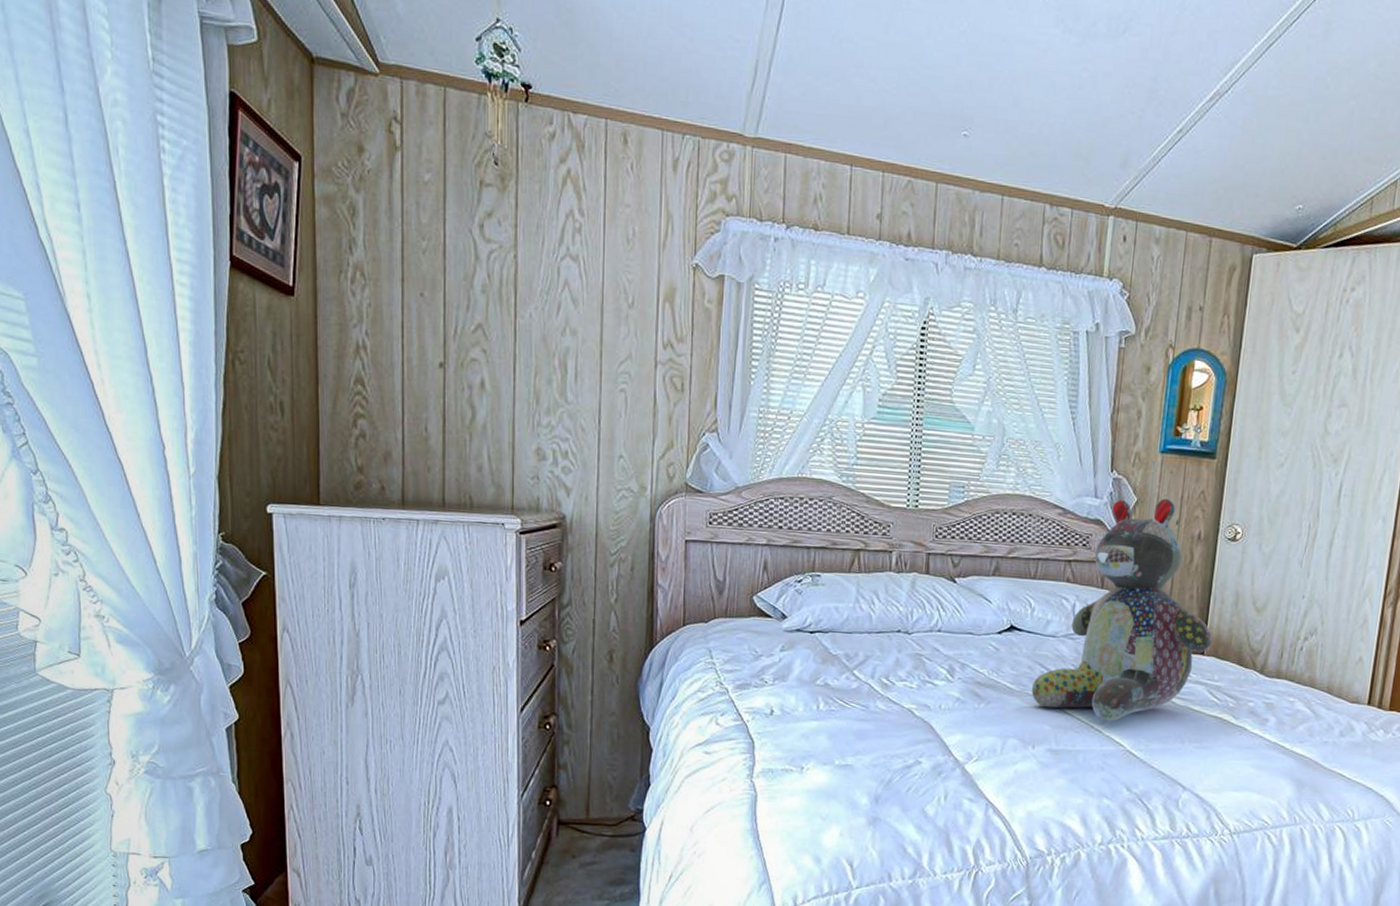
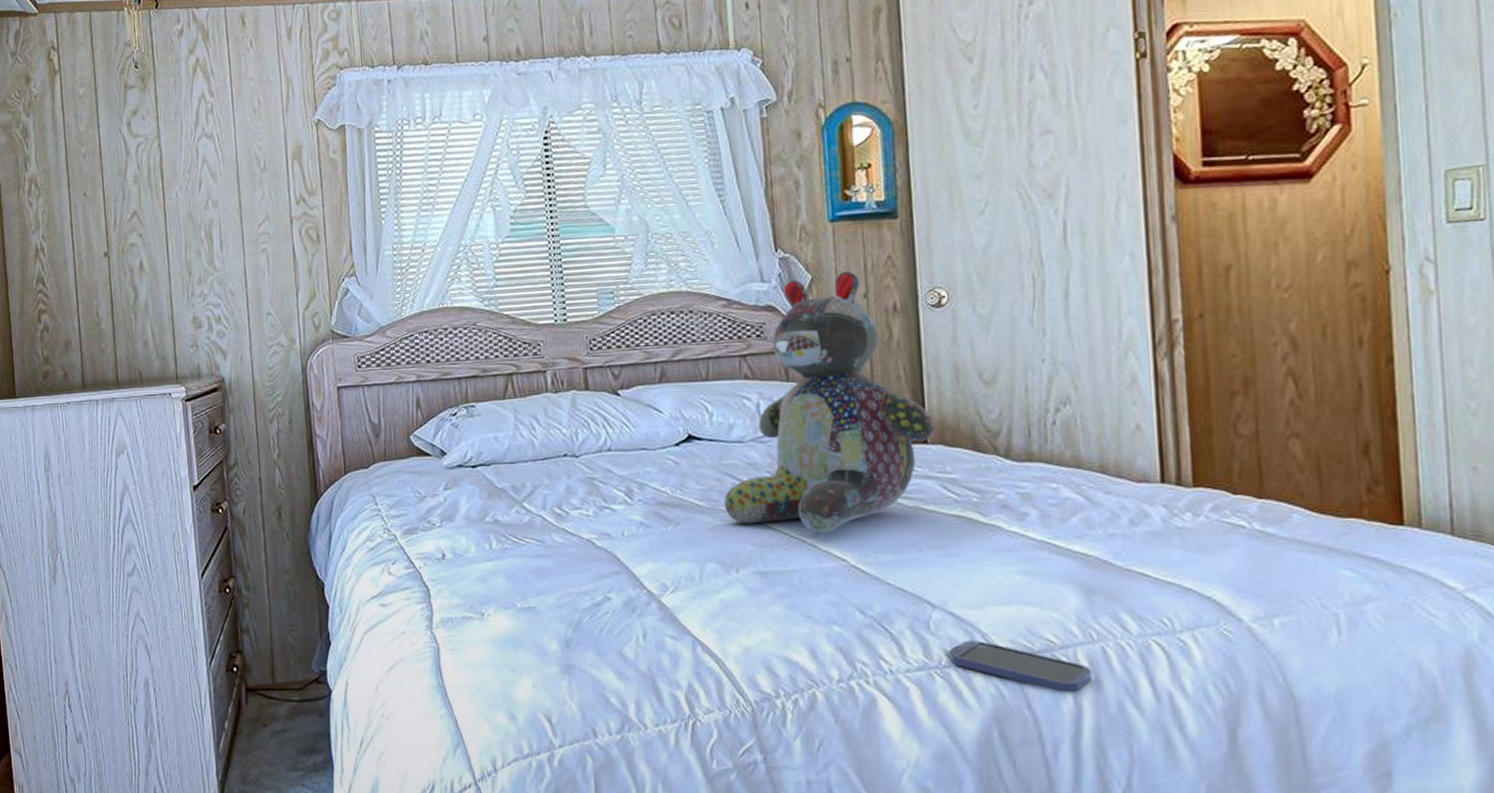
mobile phone: none [1188,817,1290,863] -> present [949,640,1092,693]

